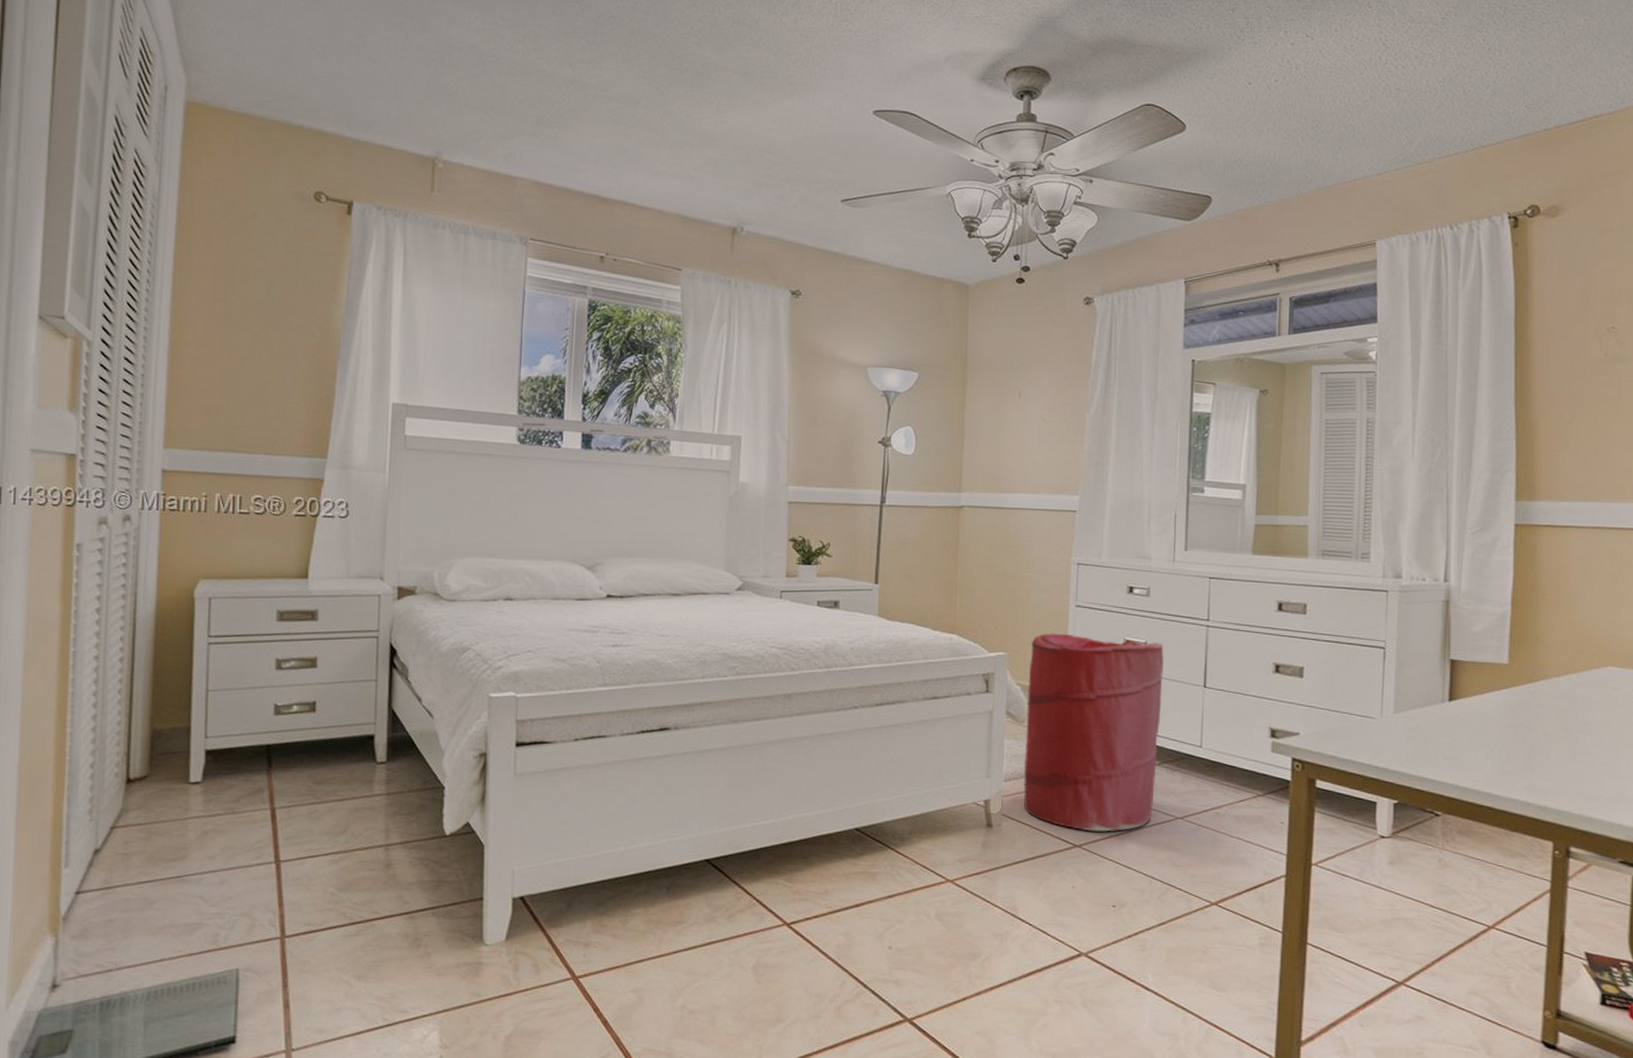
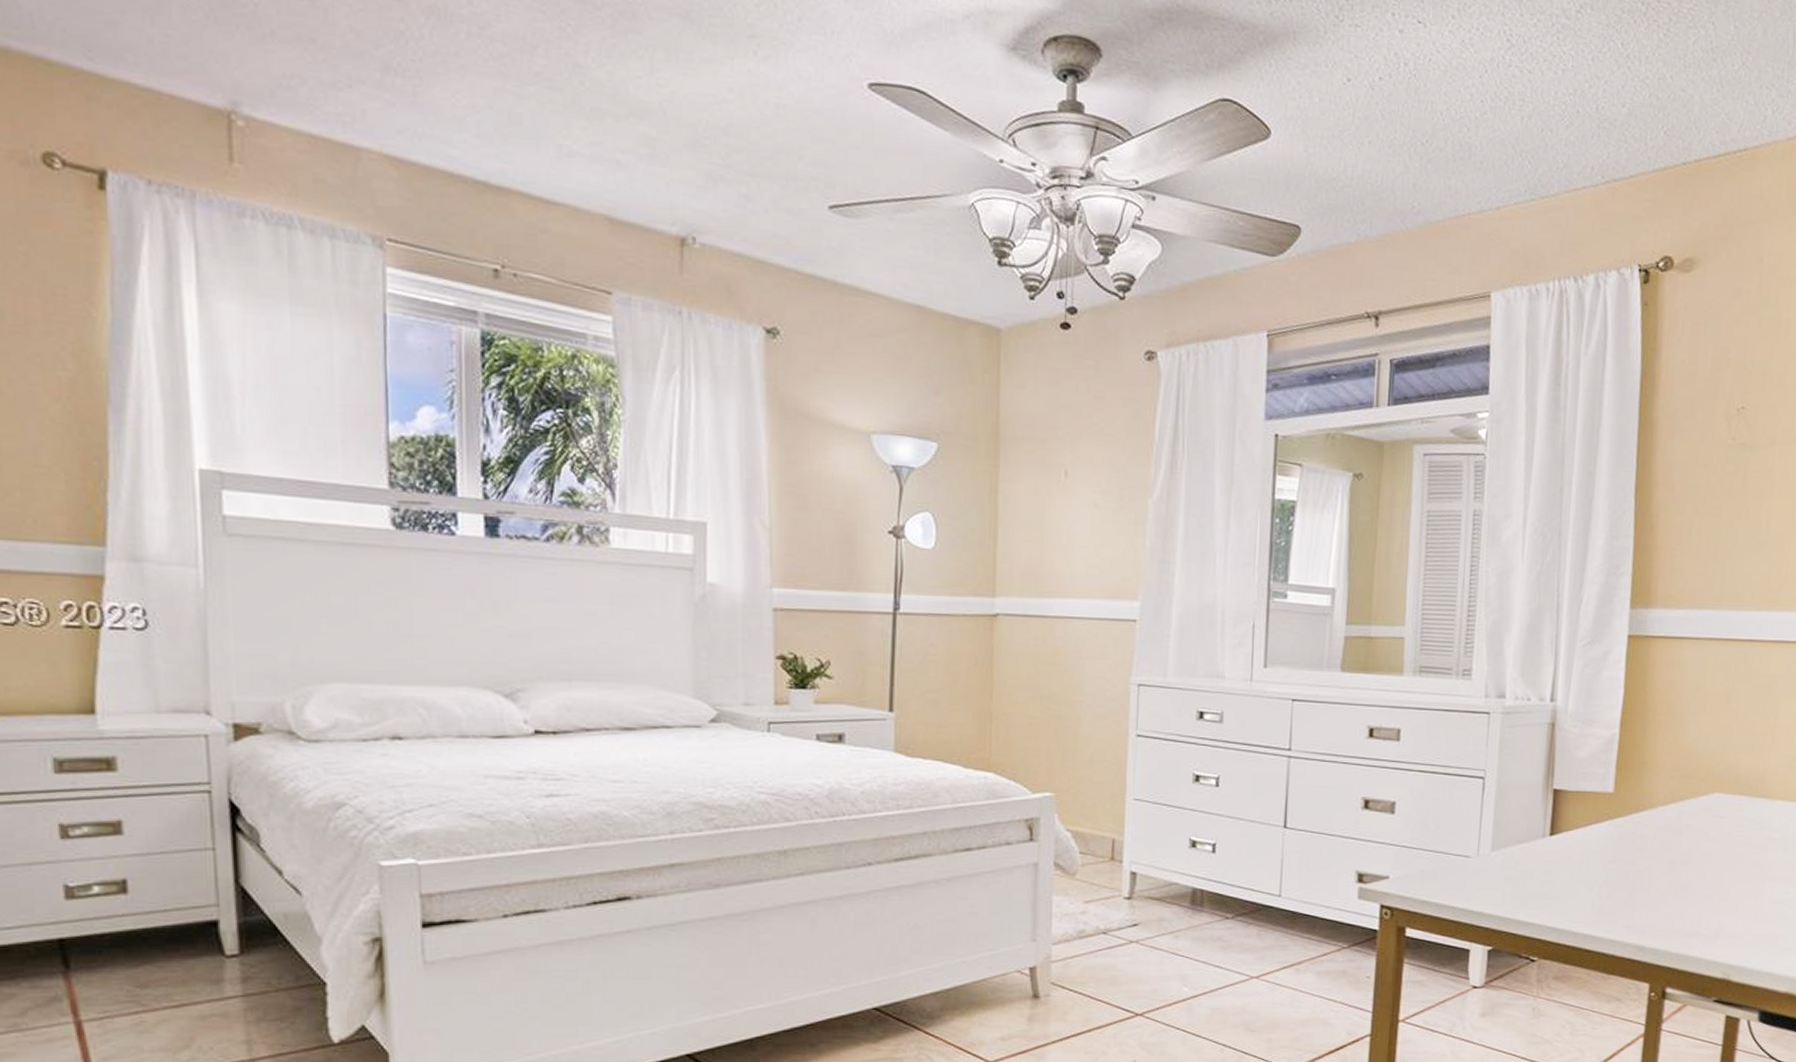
laundry hamper: present [1023,633,1165,832] -> none [1075,768,1240,997]

